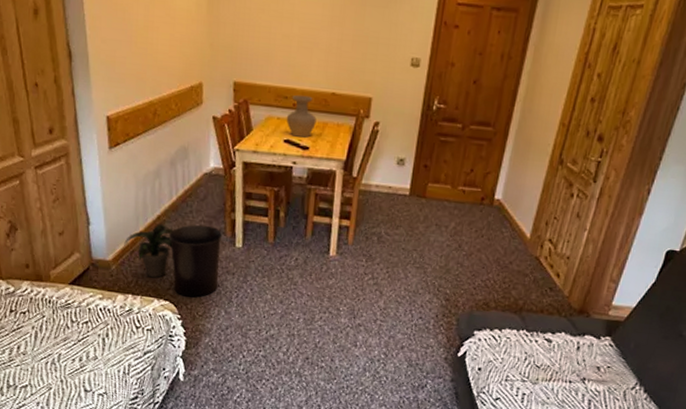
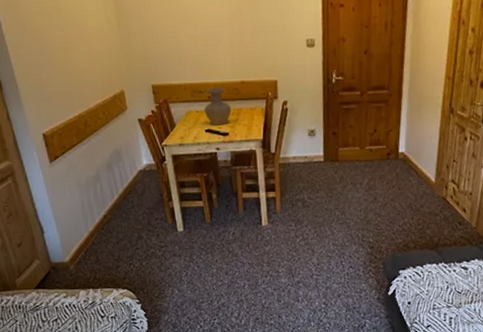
potted plant: present [124,224,174,278] -> none [77,222,121,271]
waste bin: present [168,224,223,298] -> none [116,216,168,283]

